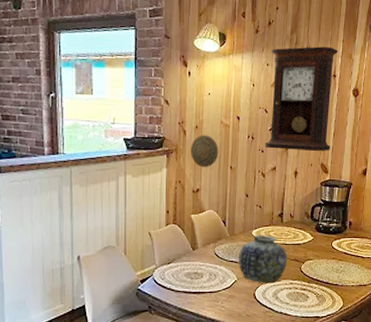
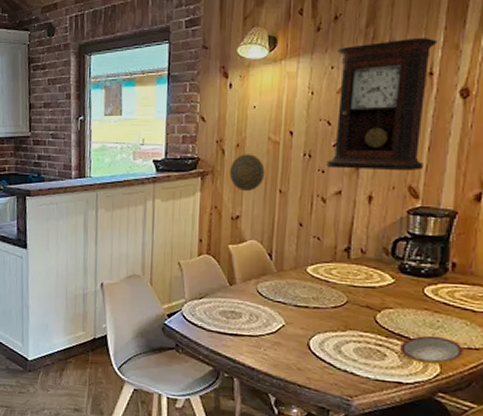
vase: present [239,235,287,284] -> none [288,272,356,333]
plate: none [317,278,357,301] -> present [400,335,464,365]

